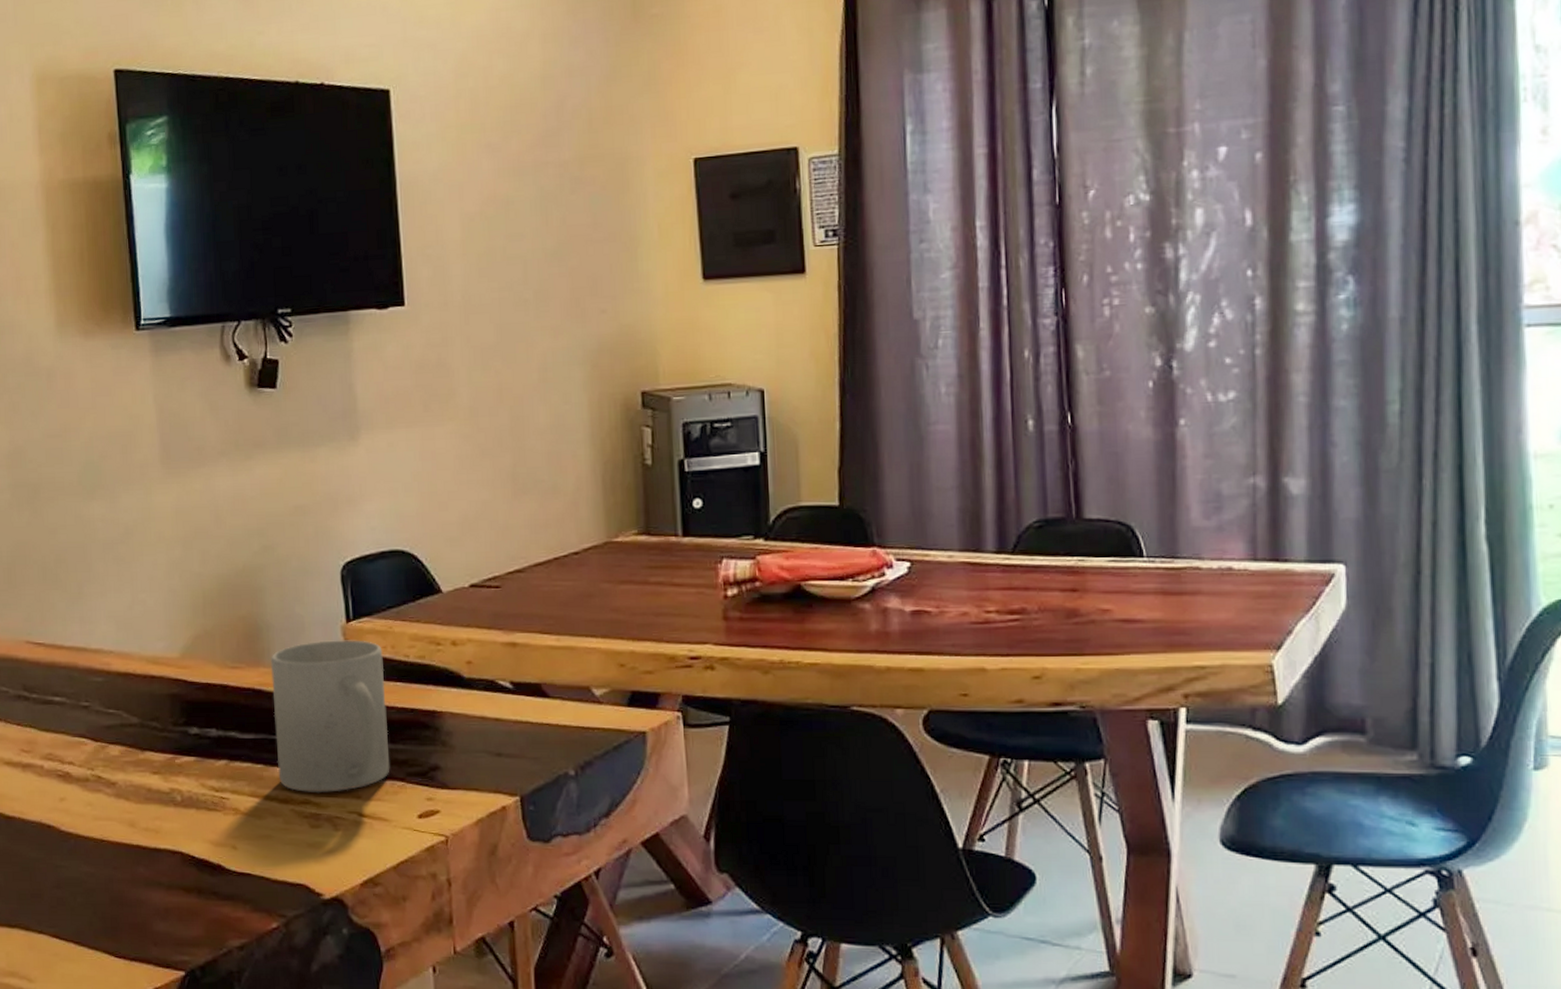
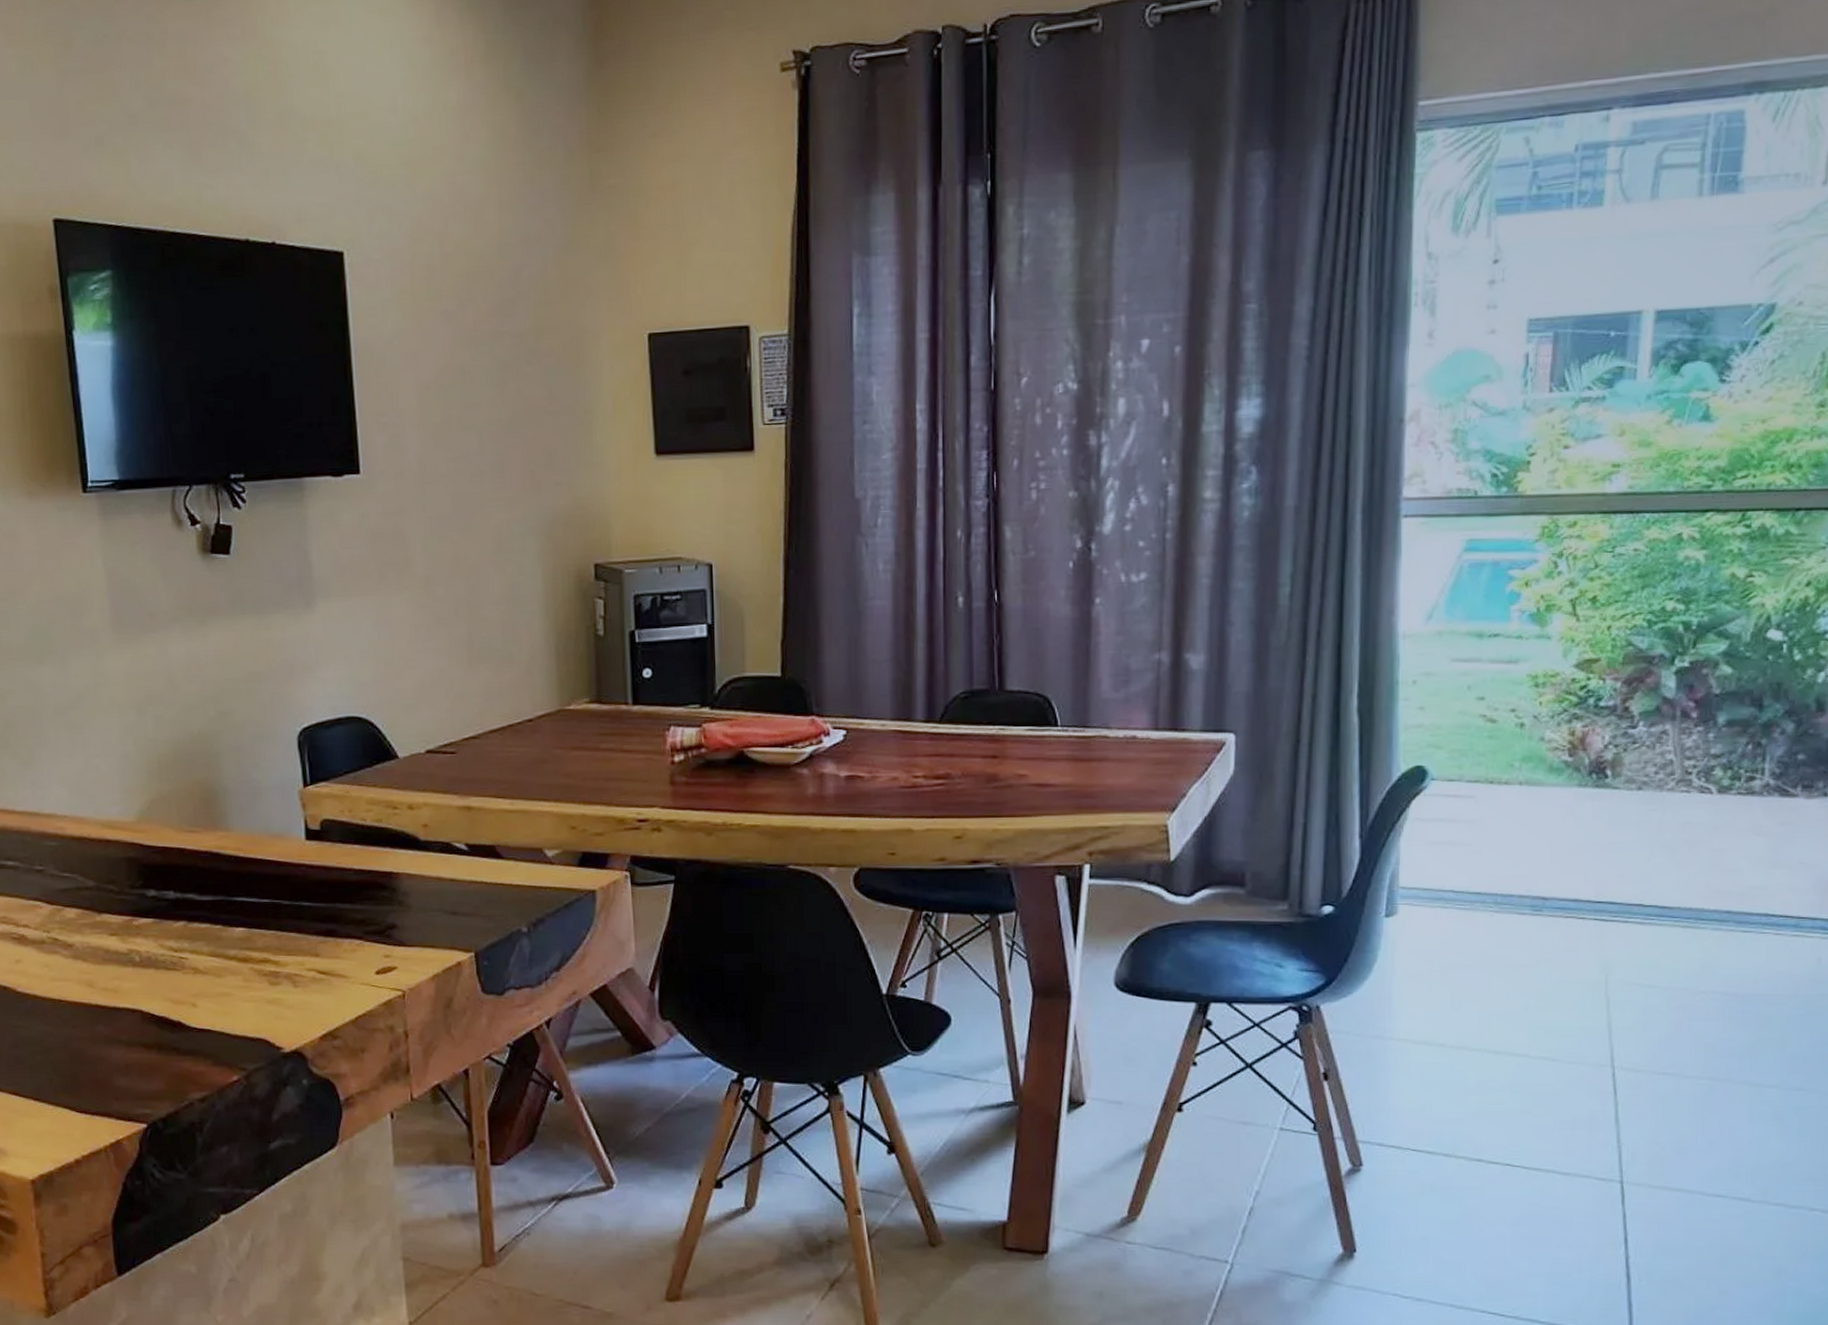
mug: present [270,640,390,792] -> none [227,804,348,951]

